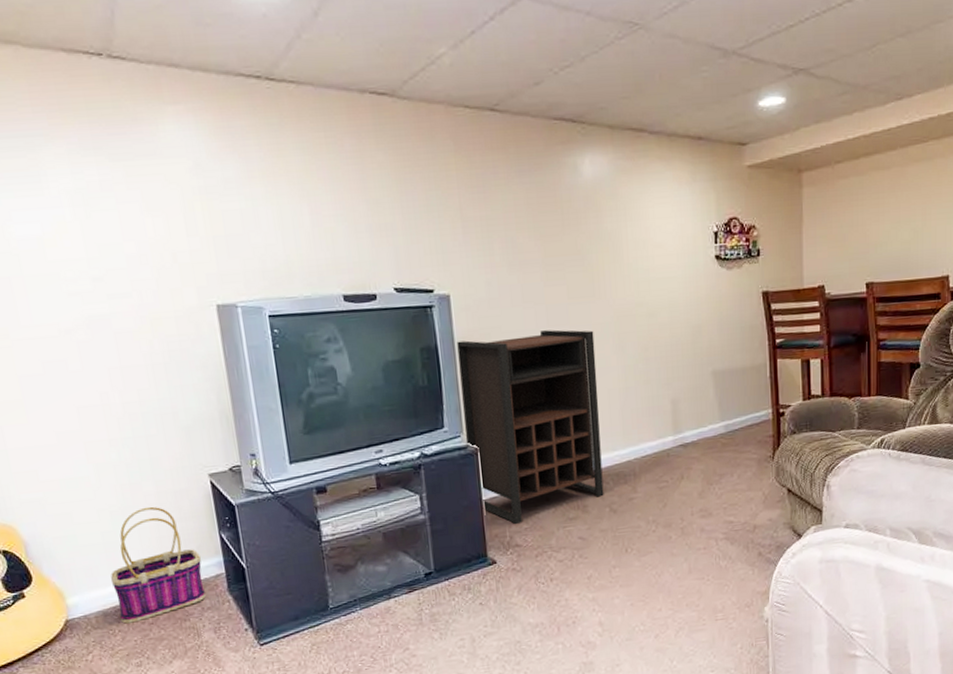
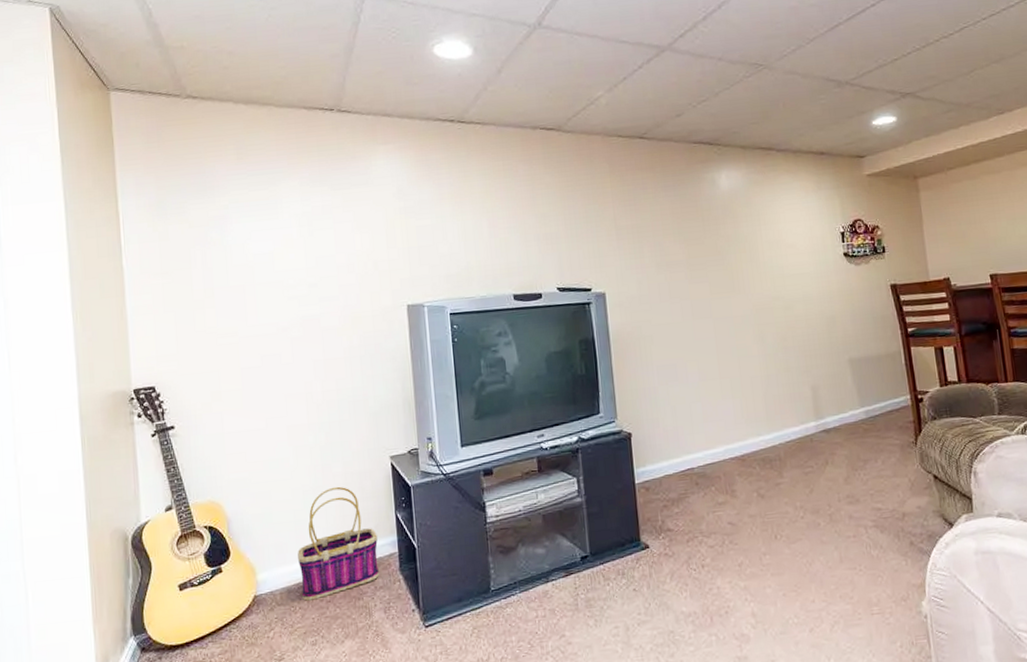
shelving unit: present [457,329,604,525] -> none [611,322,751,509]

